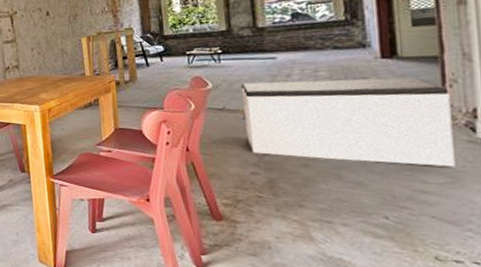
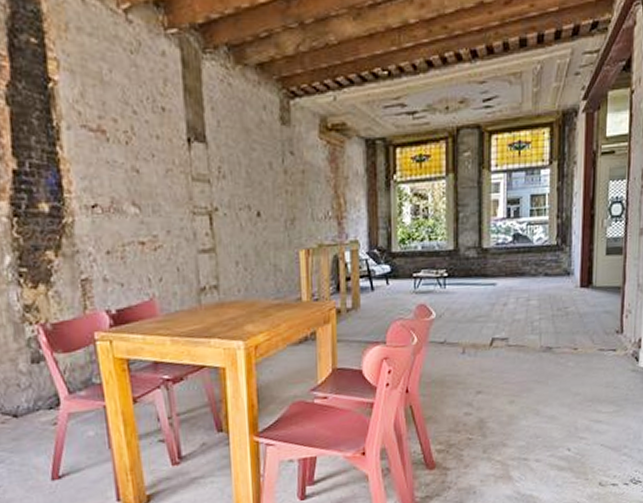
bench: present [241,77,455,167] -> none [462,307,625,396]

